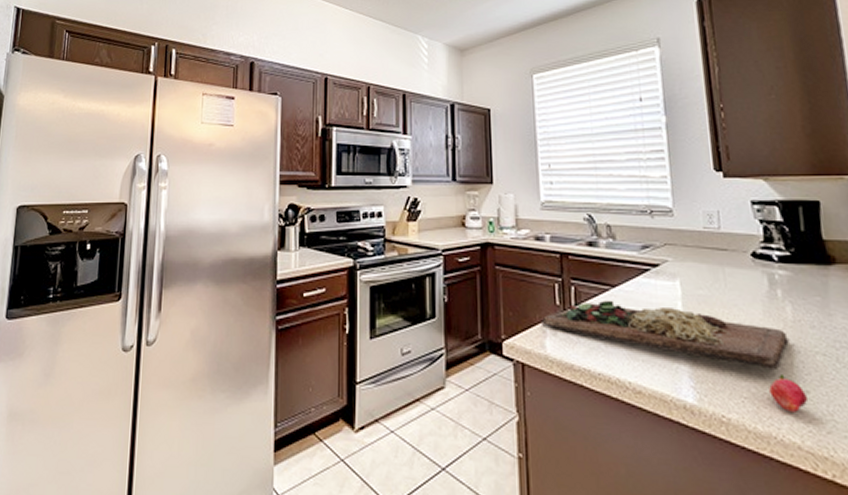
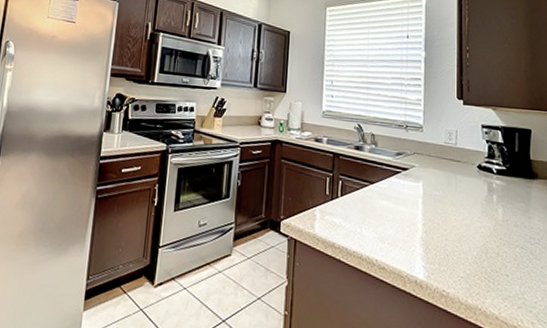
cutting board: present [542,300,790,371] -> none [313,192,499,258]
fruit: present [769,375,809,412] -> none [480,261,507,291]

